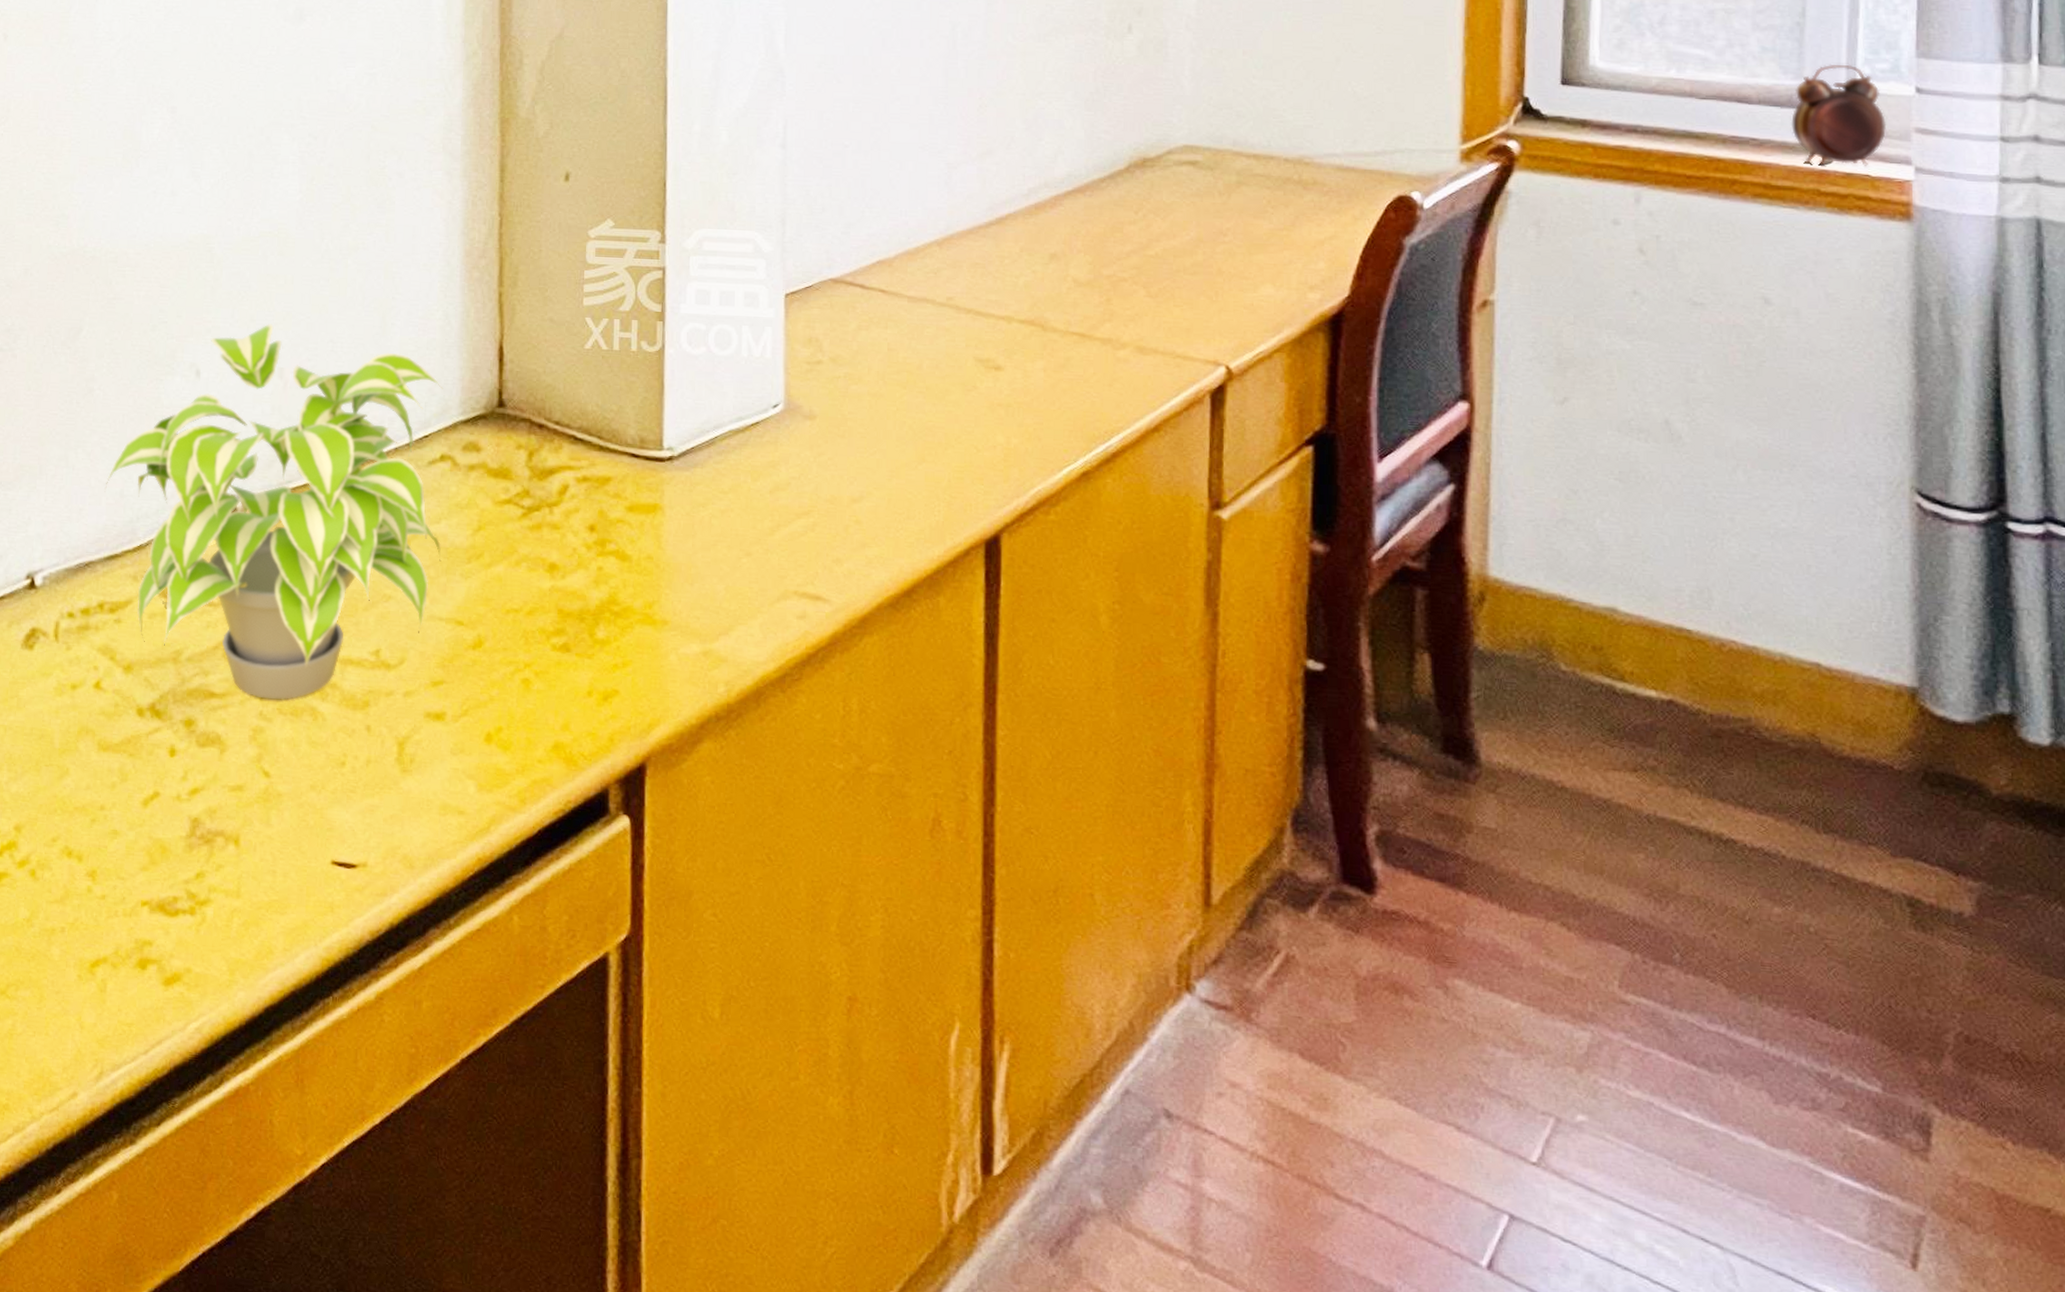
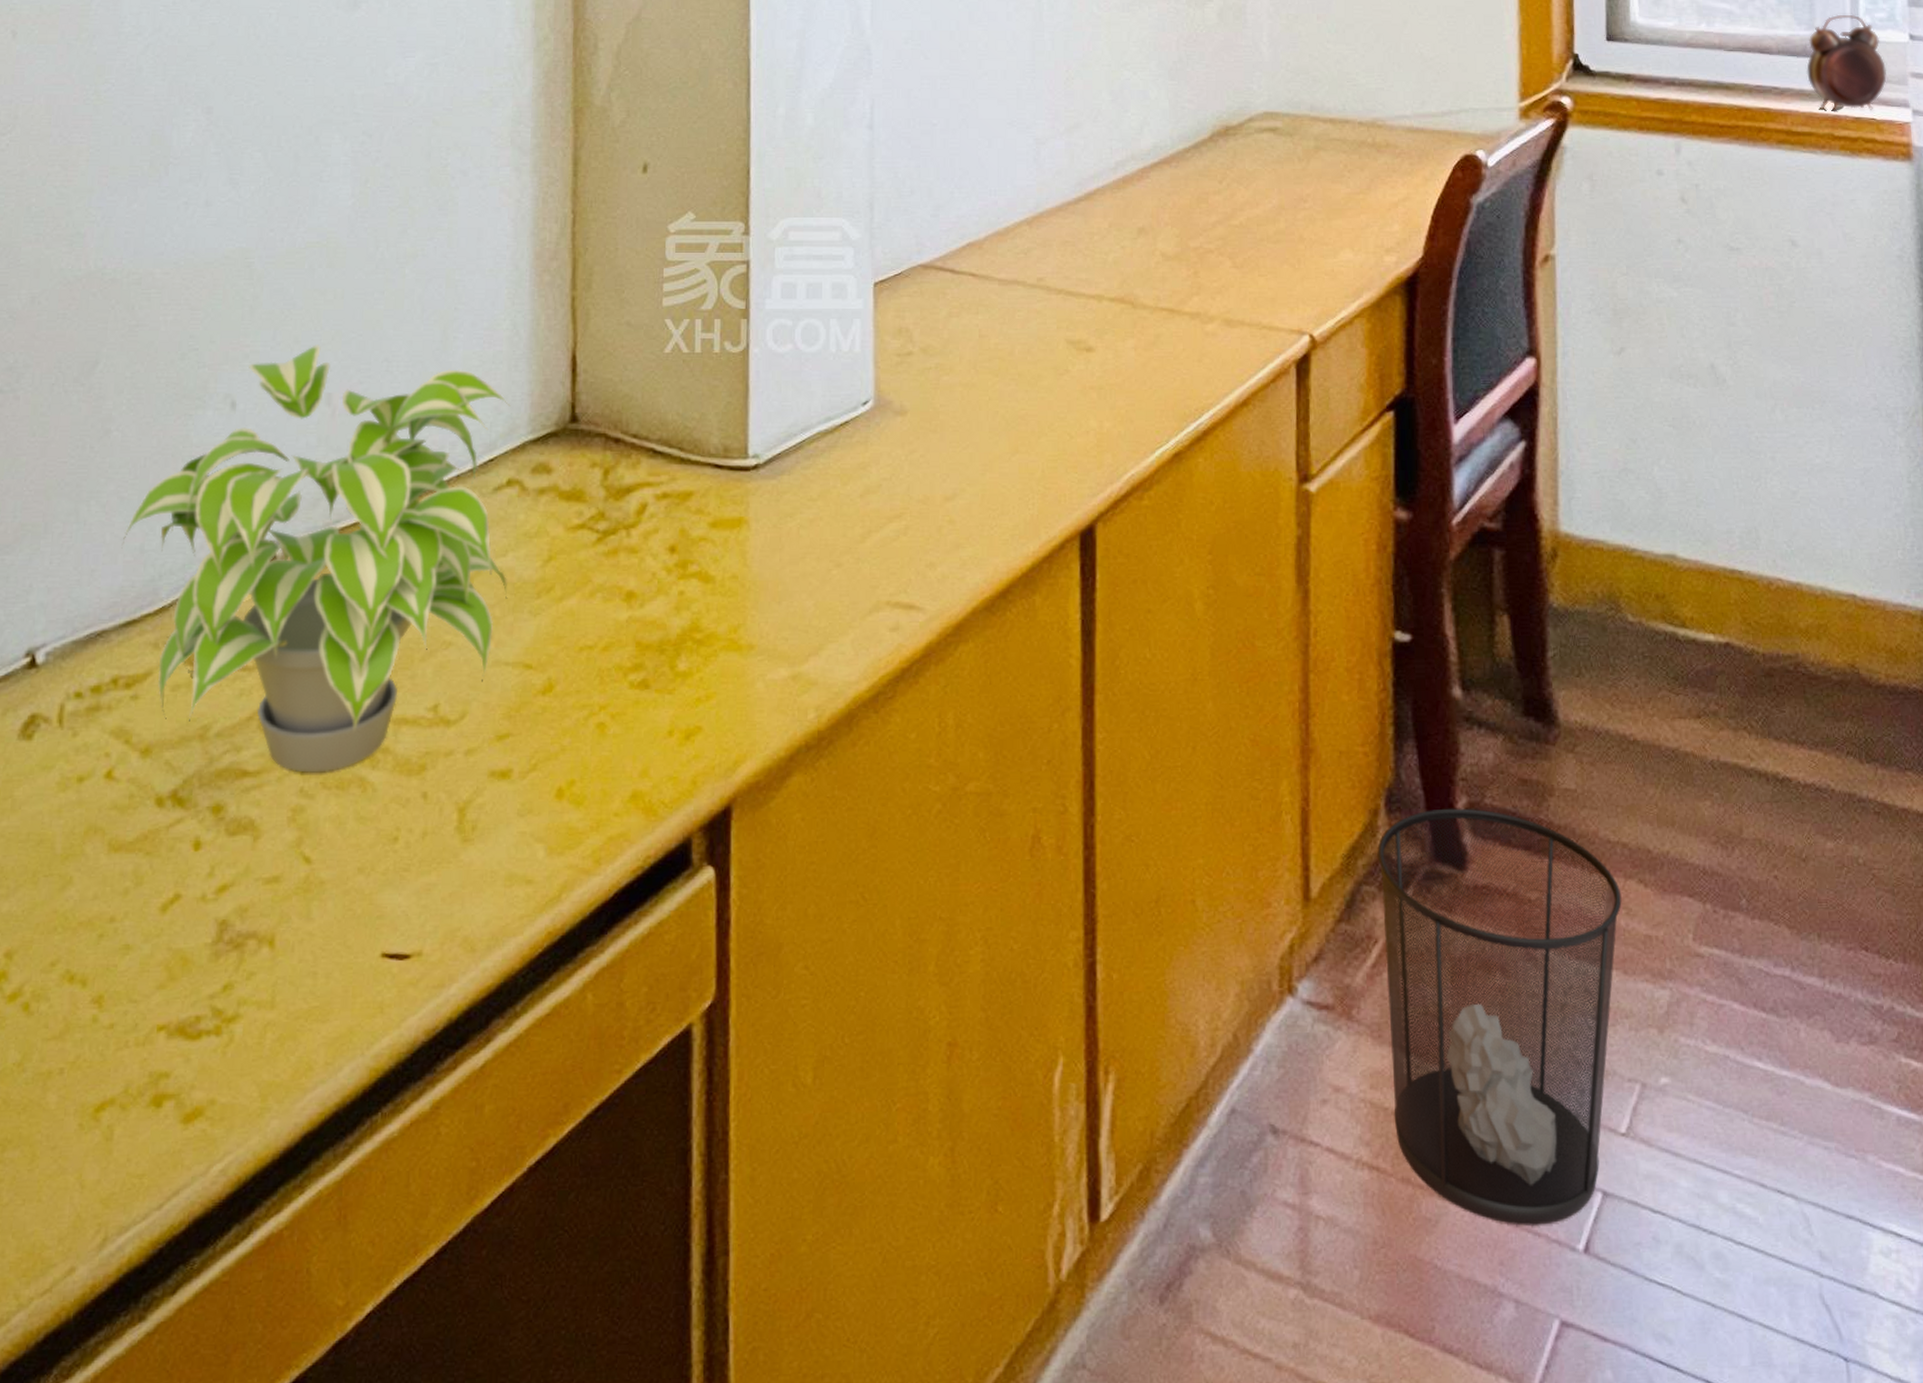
waste bin: none [1282,833,1542,1238] -> present [1377,808,1622,1226]

